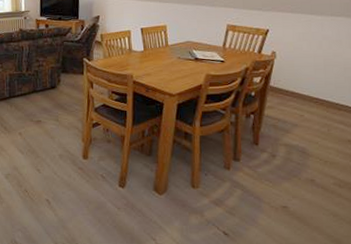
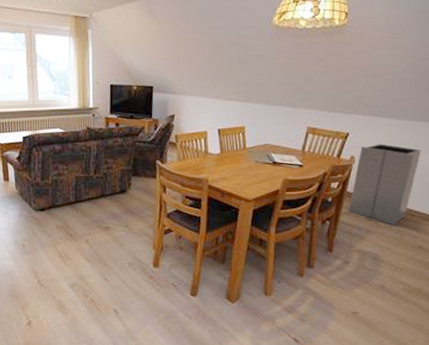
trash can: none [270,39,344,120] -> present [346,144,421,227]

